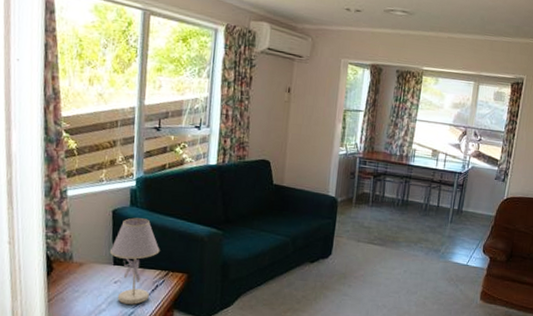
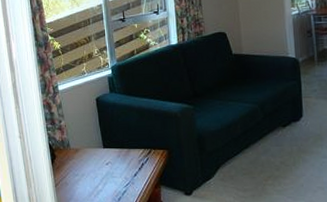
table lamp: present [109,217,160,305] -> none [98,102,140,183]

